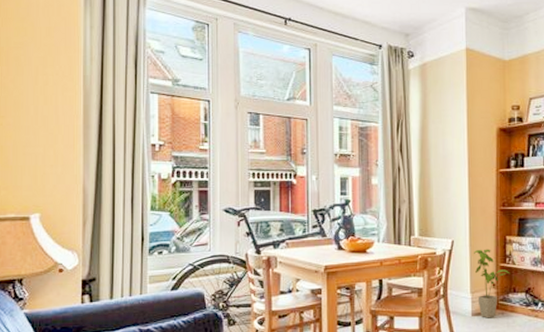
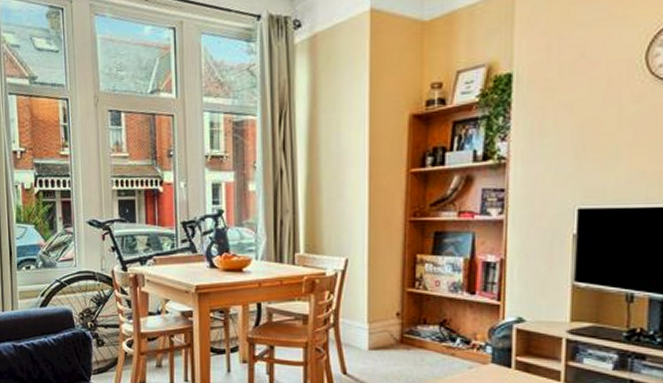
house plant: present [474,249,510,318] -> none [373,270,420,354]

